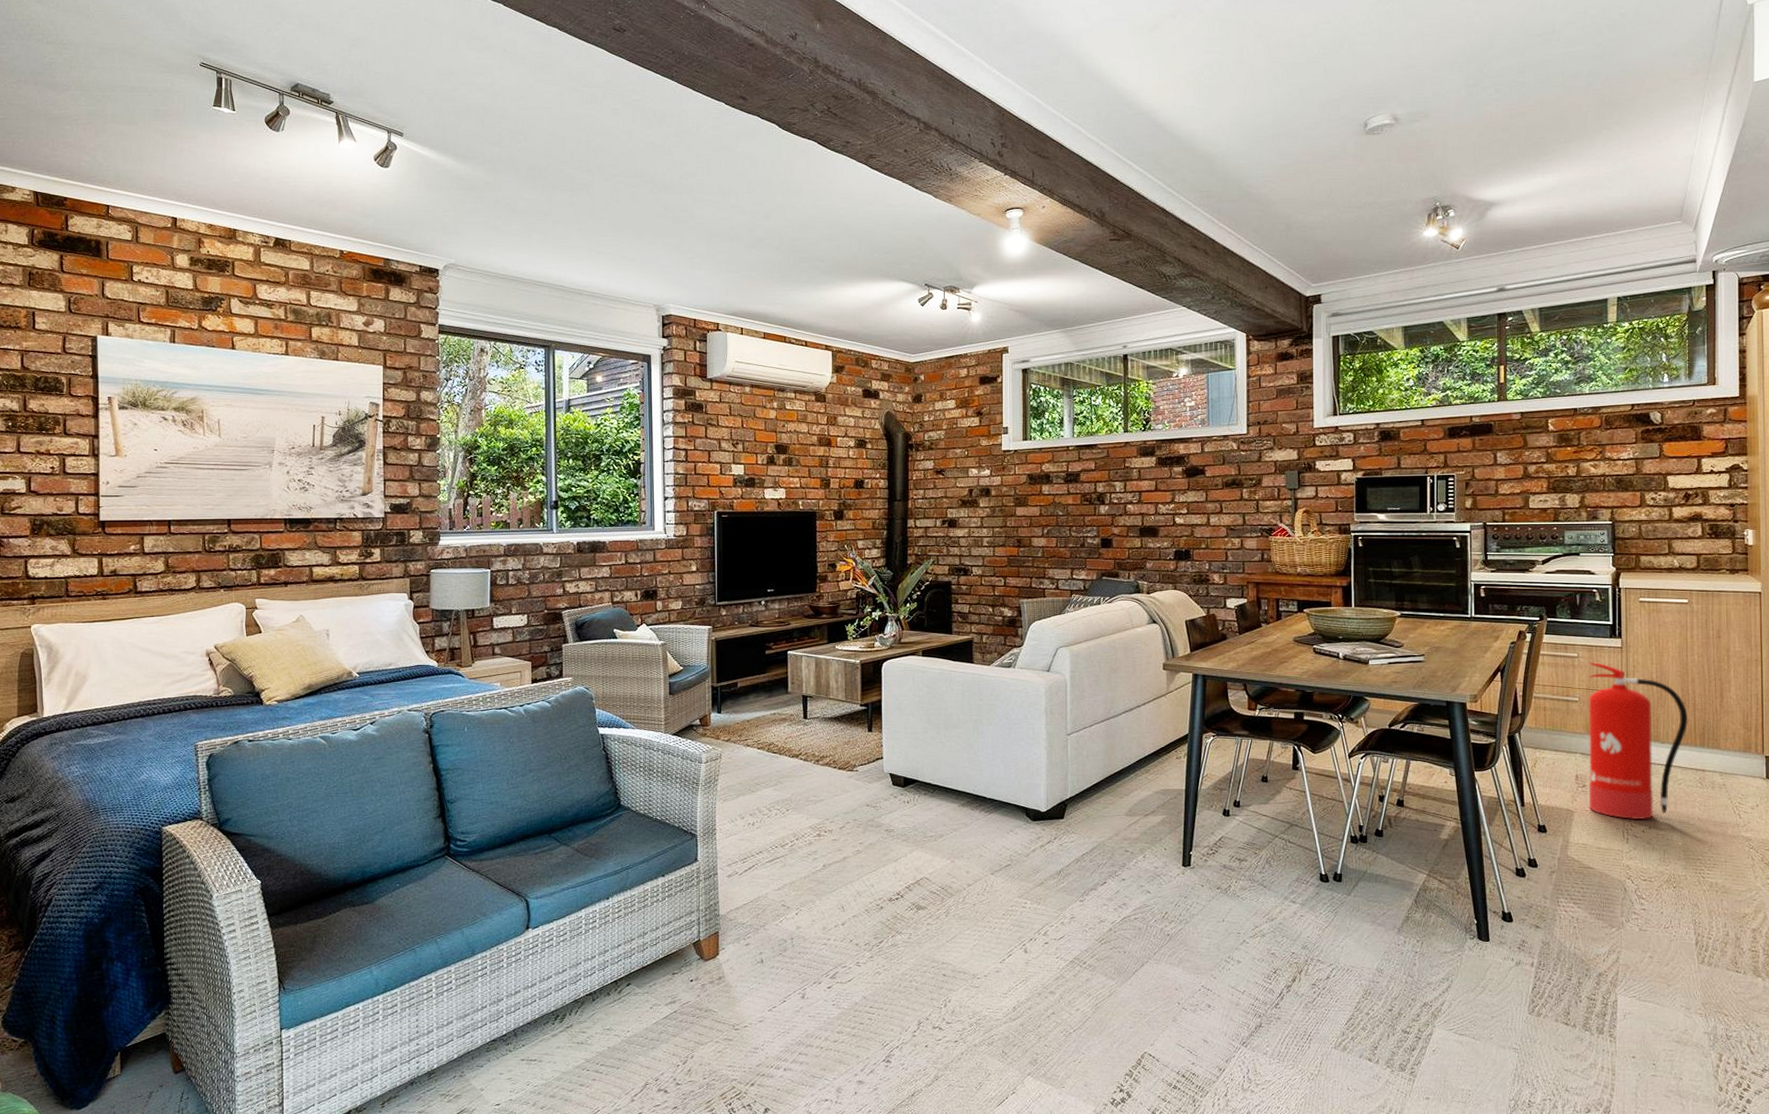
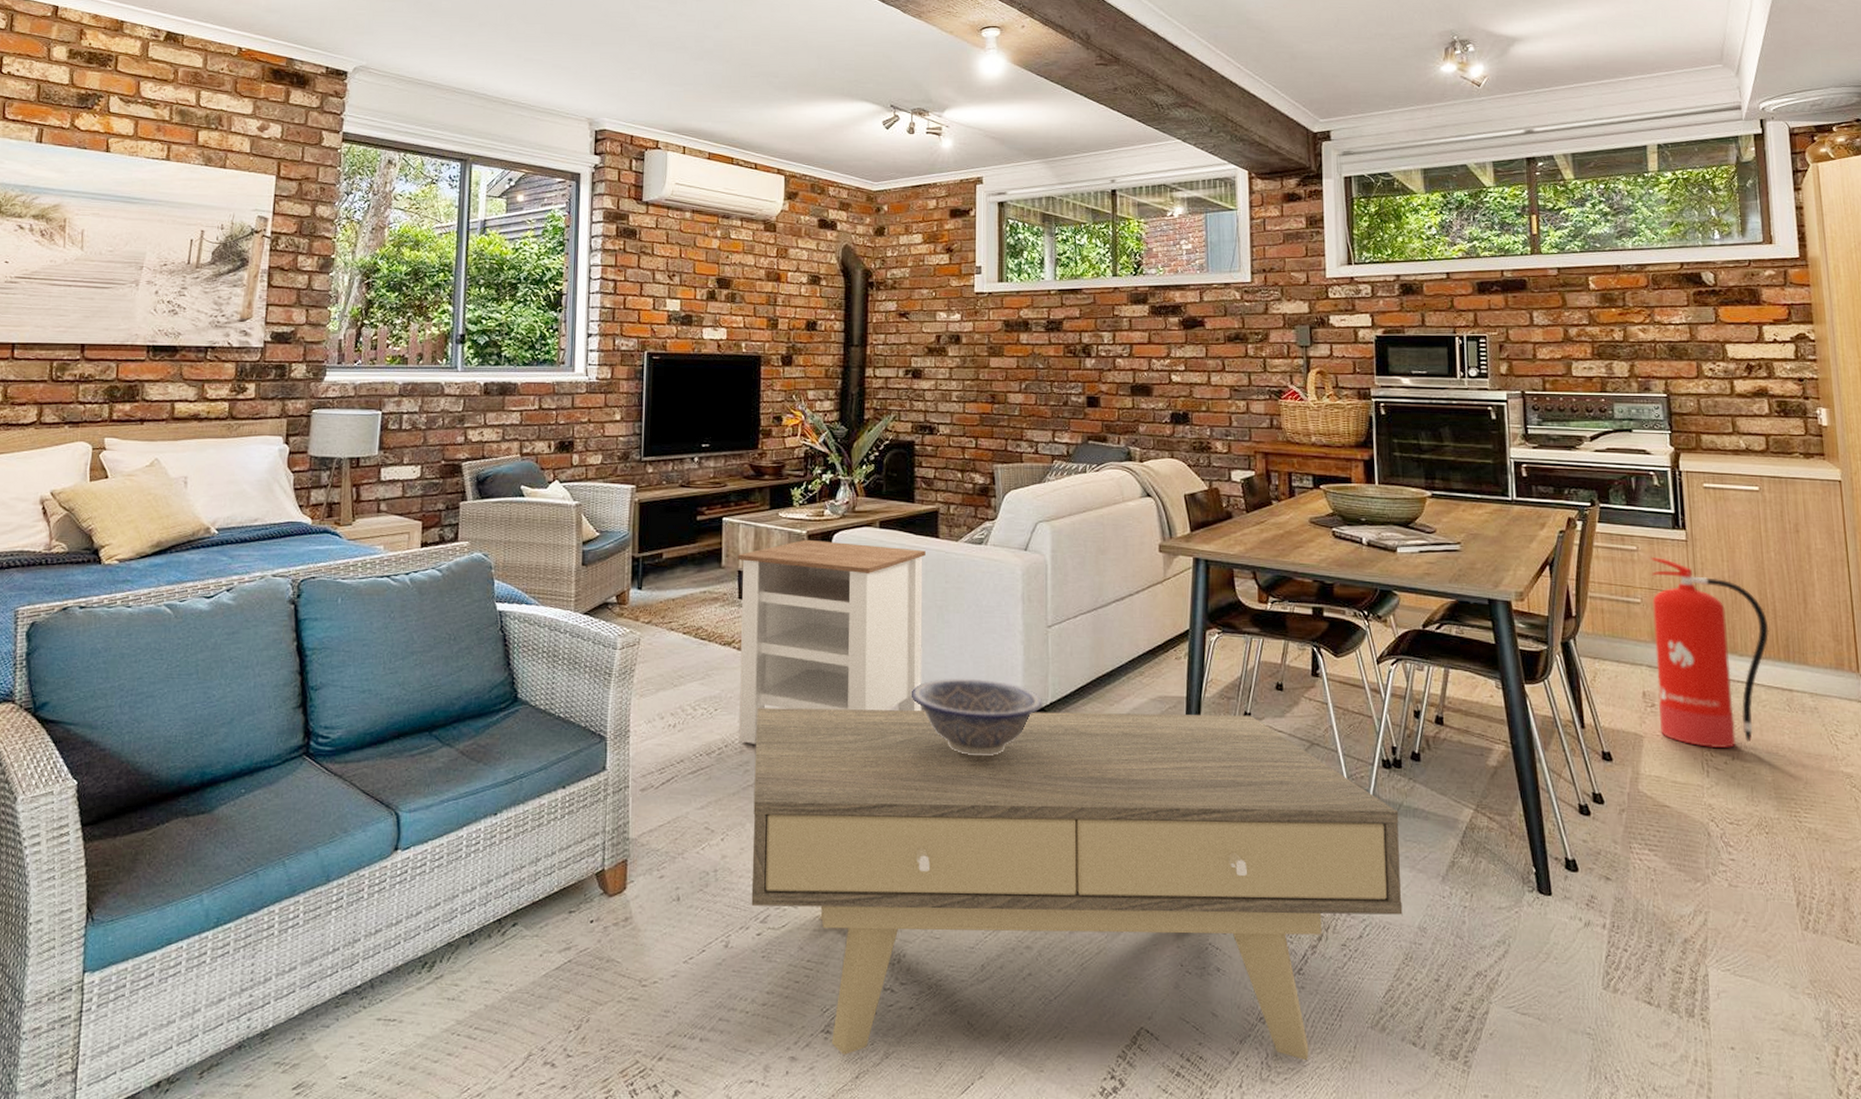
side table: none [801,667,962,837] -> present [737,539,926,744]
coffee table: none [821,803,1364,1078] -> present [751,707,1403,1061]
decorative bowl: none [951,779,1064,842] -> present [911,678,1043,757]

